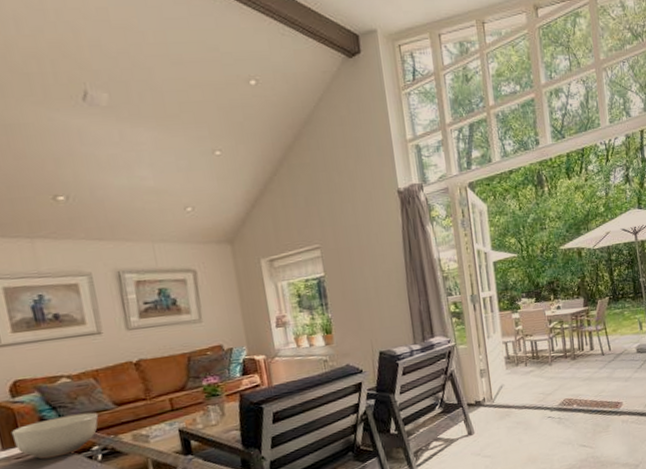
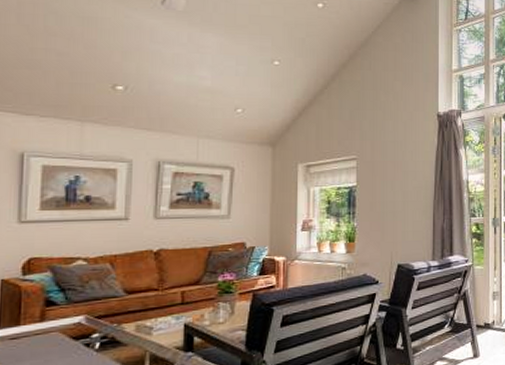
bowl: present [11,412,99,460] -> none [12,298,107,342]

